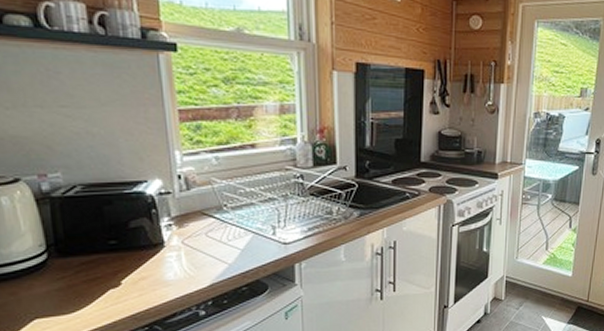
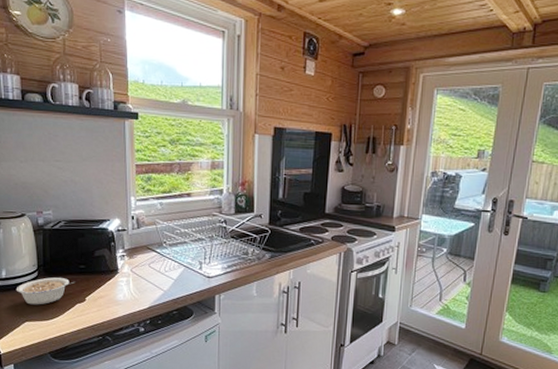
legume: none [15,259,103,297] -> present [16,277,74,305]

